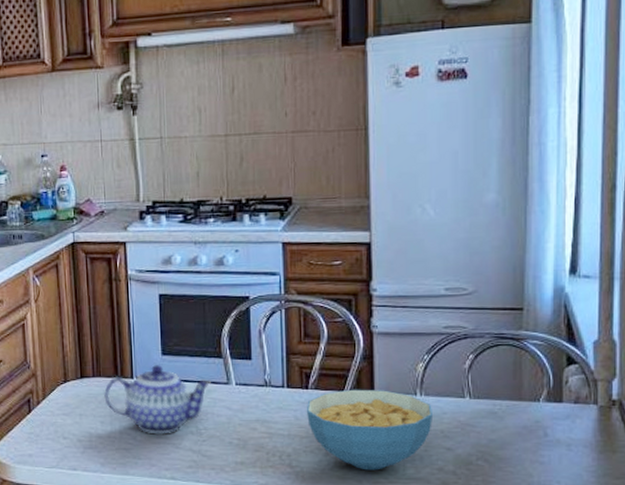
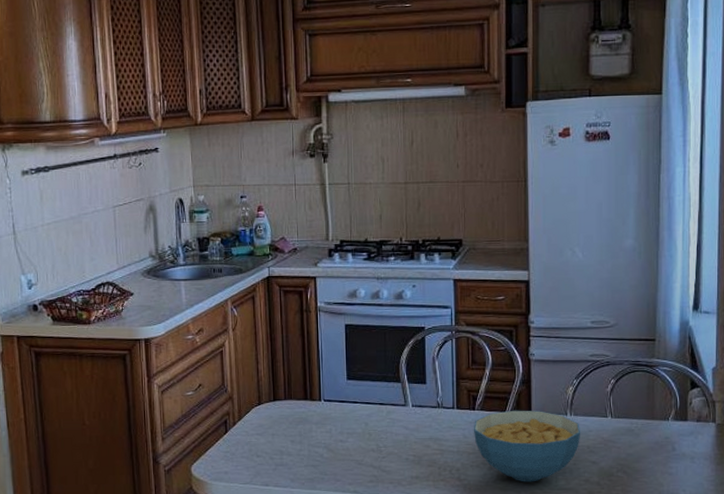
teapot: present [104,365,211,434] -> none [295,389,390,452]

